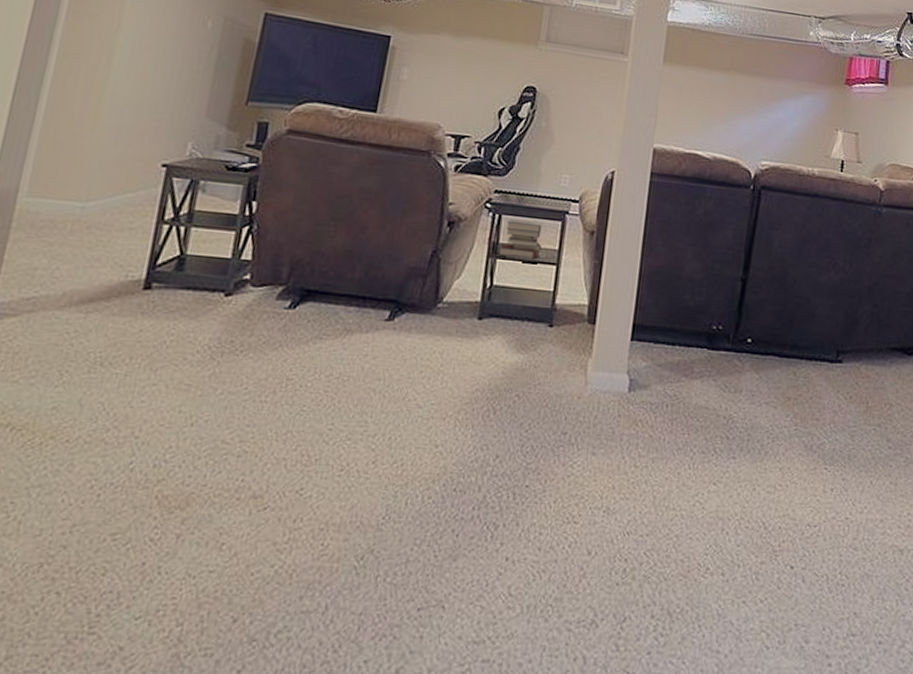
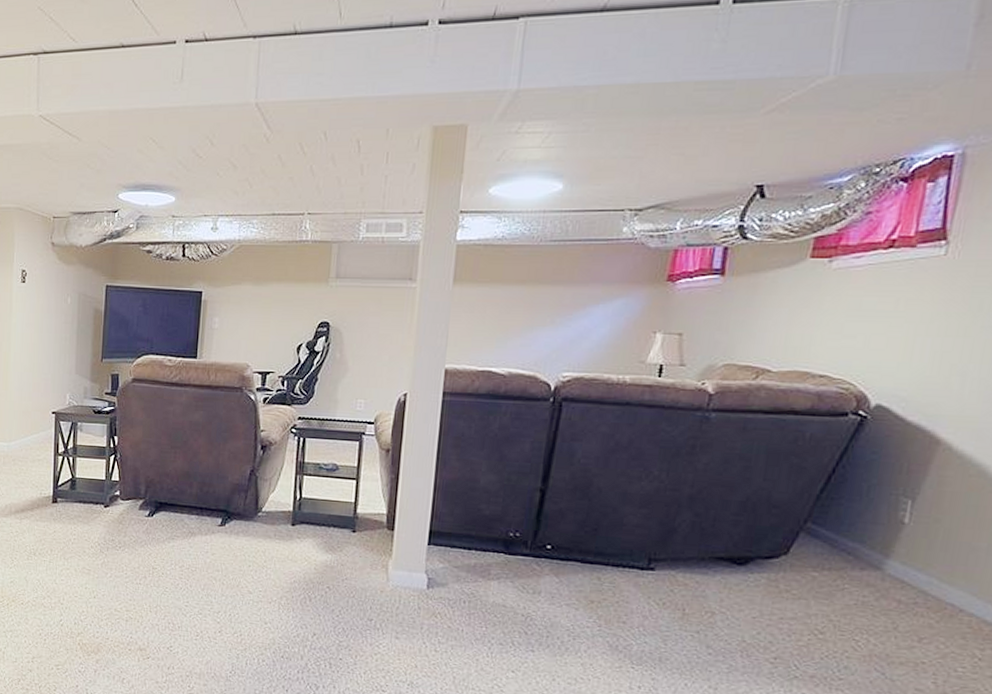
books: present [498,219,544,260] -> none [305,441,343,476]

